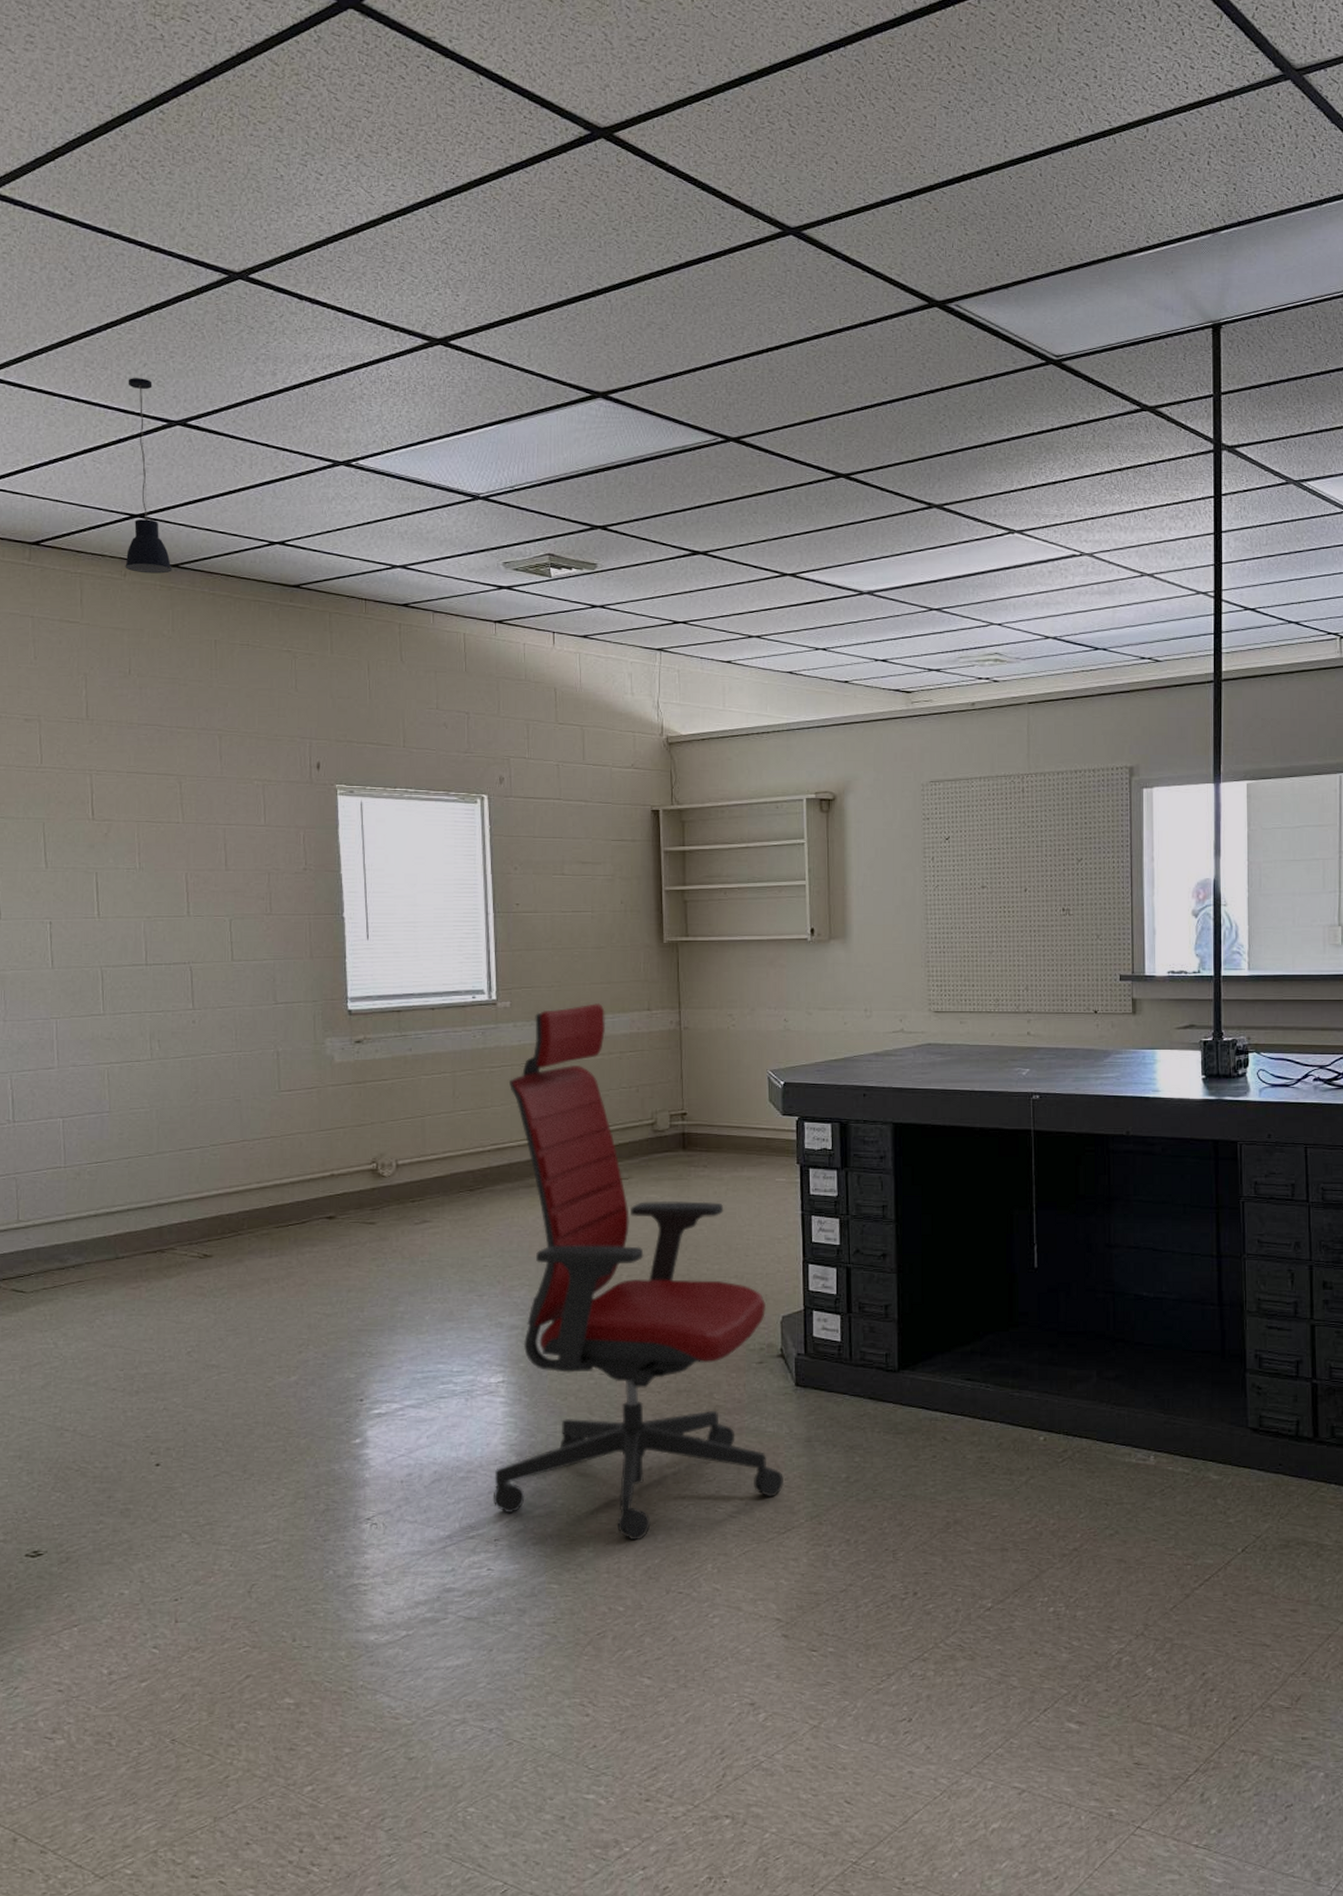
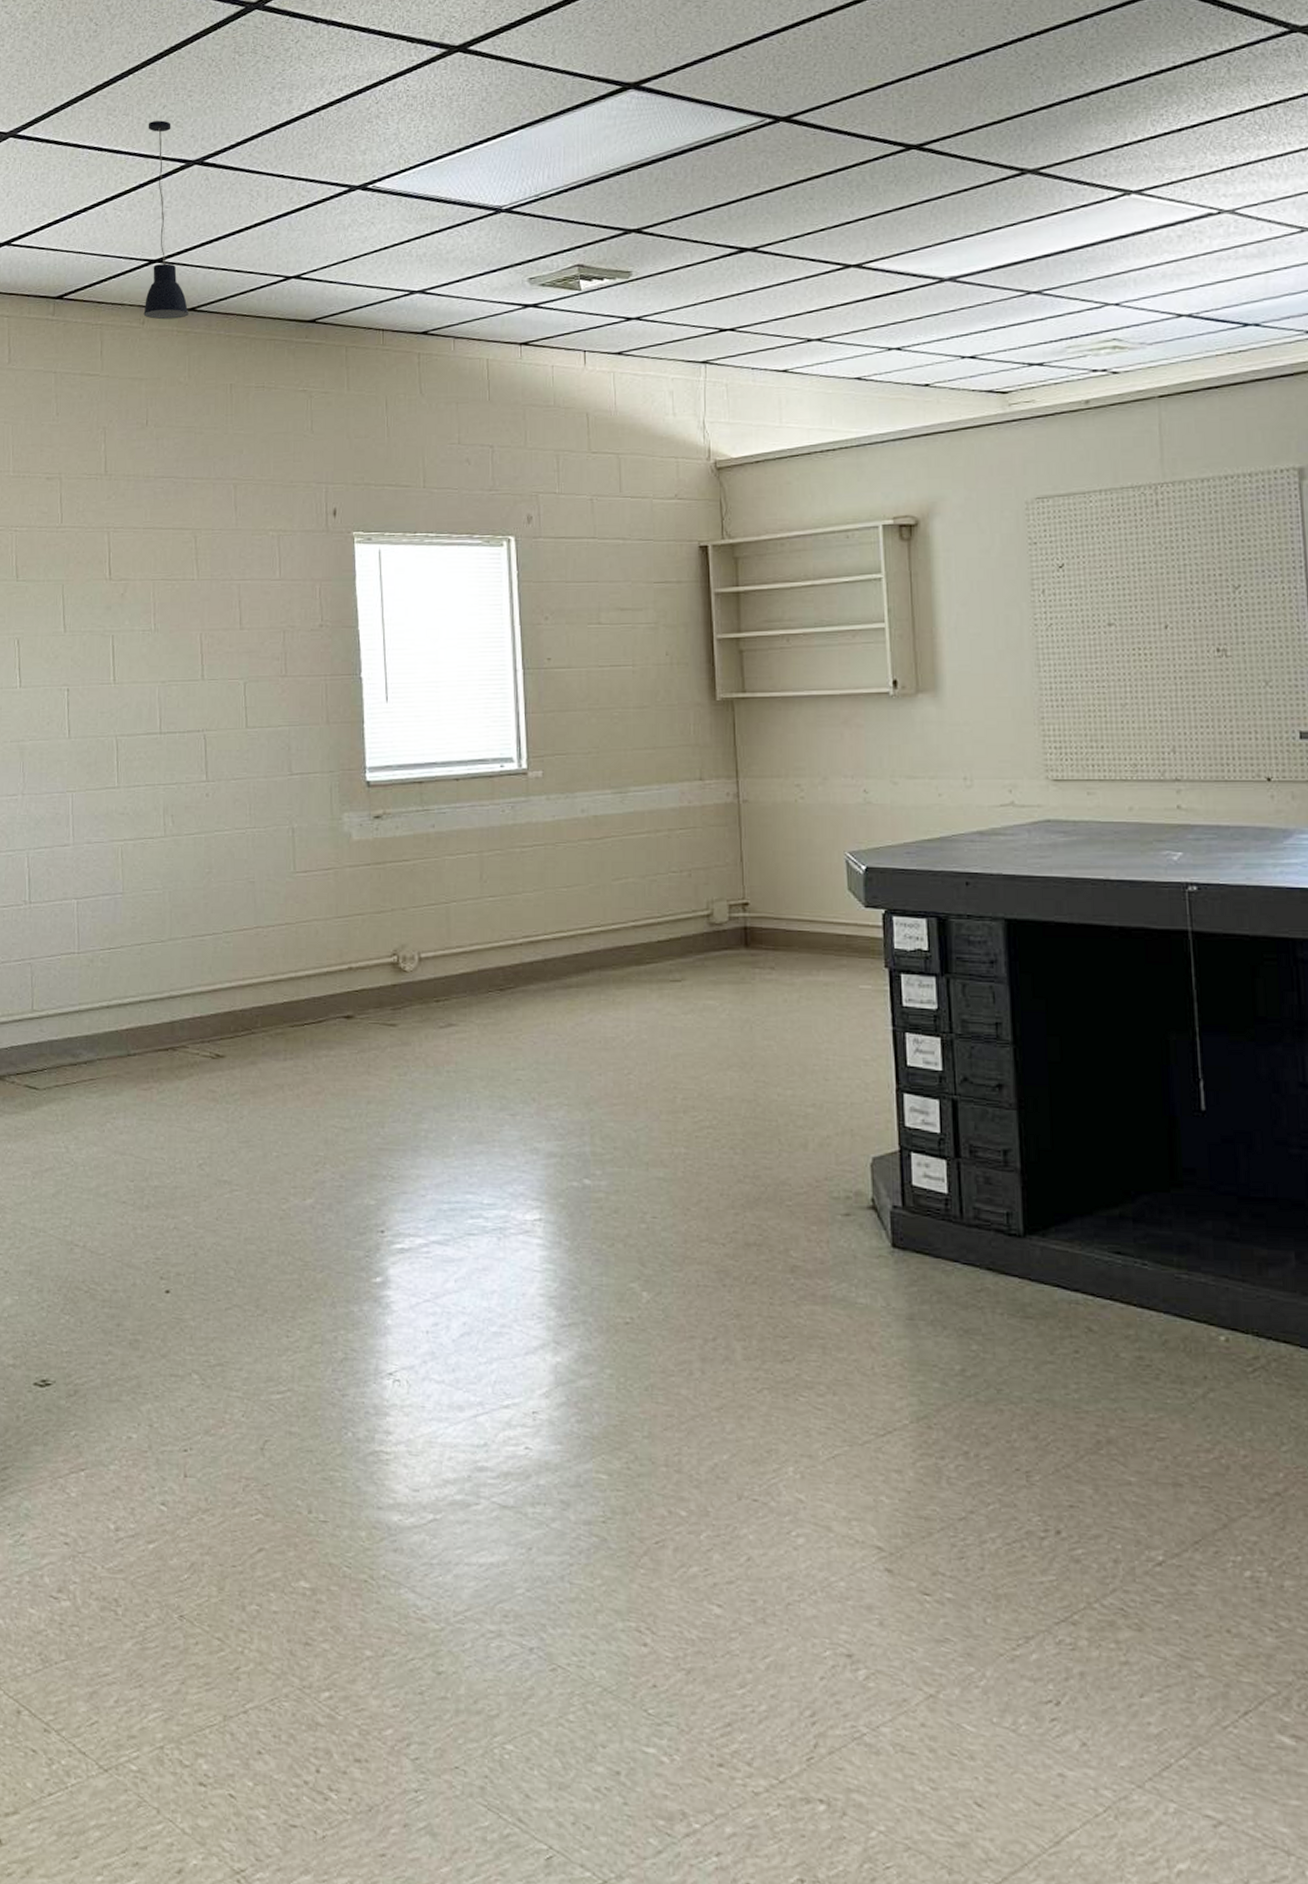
office chair: present [492,1003,783,1541] -> none [530,772,881,1429]

